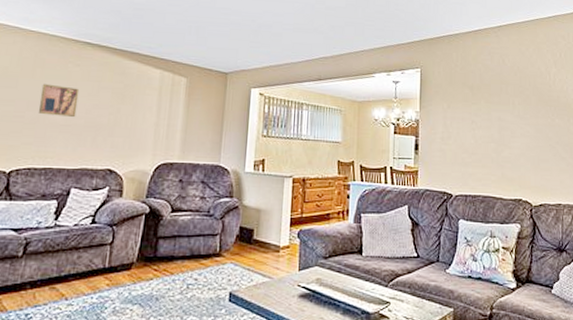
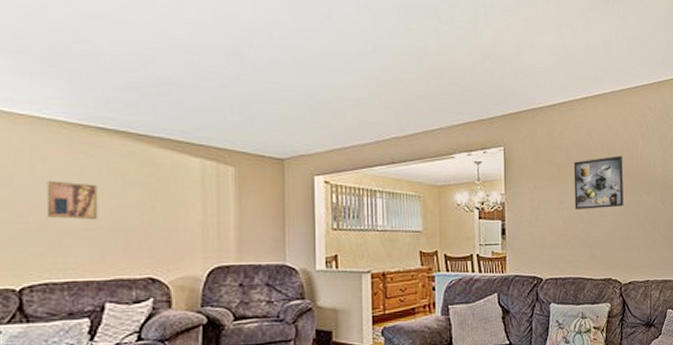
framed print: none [486,80,536,130] -> present [573,156,624,209]

